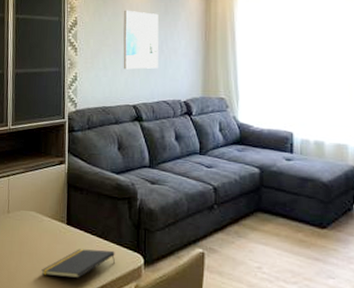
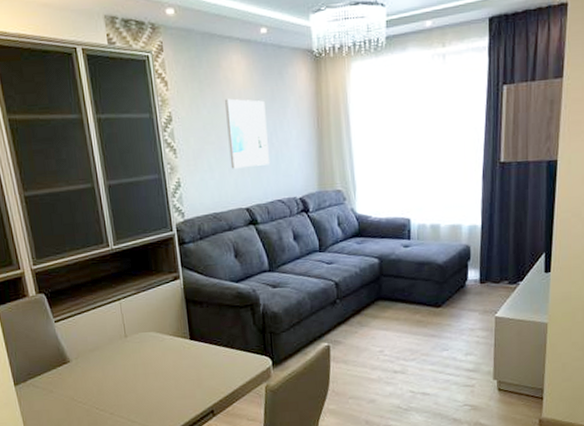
notepad: present [41,249,115,278] -> none [170,357,243,391]

